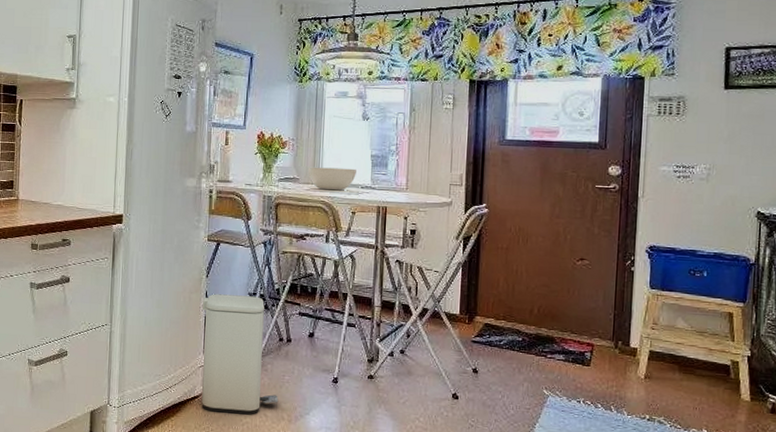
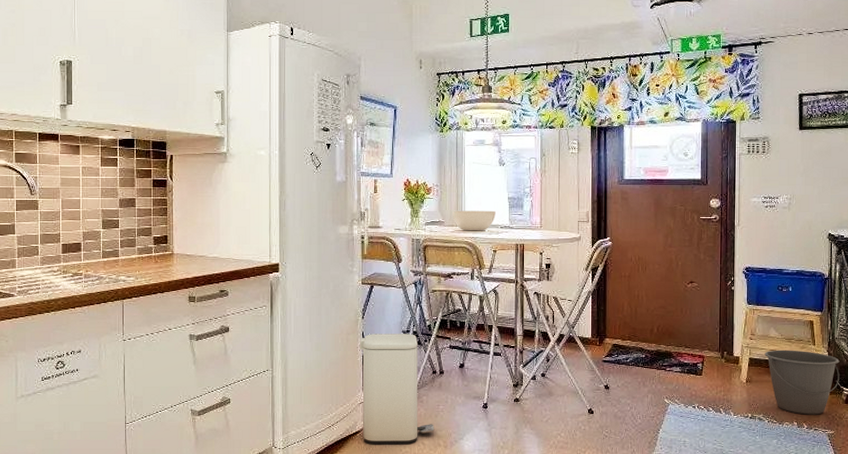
bucket: none [669,343,766,424] -> present [764,350,840,415]

